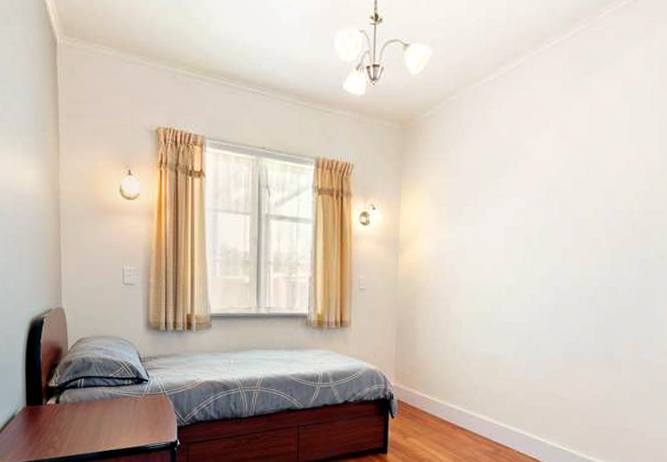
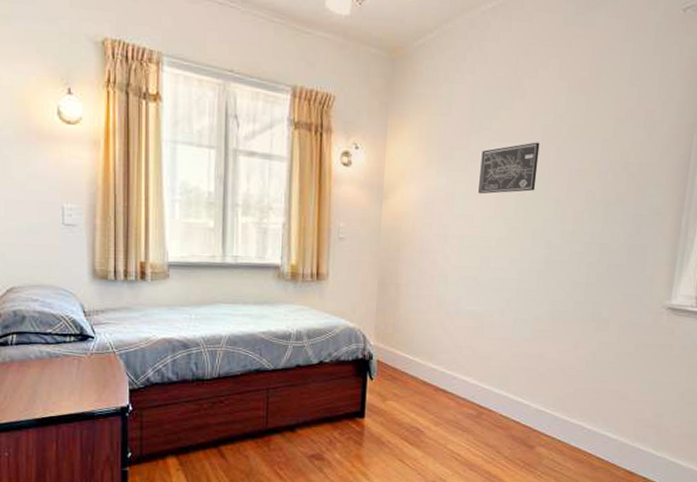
wall art: none [487,196,544,246] -> present [478,142,540,194]

